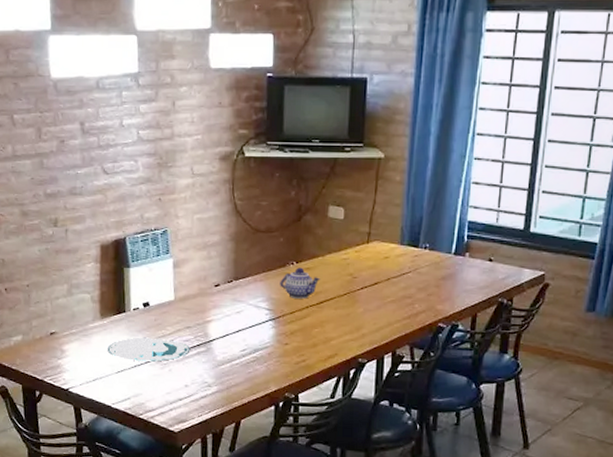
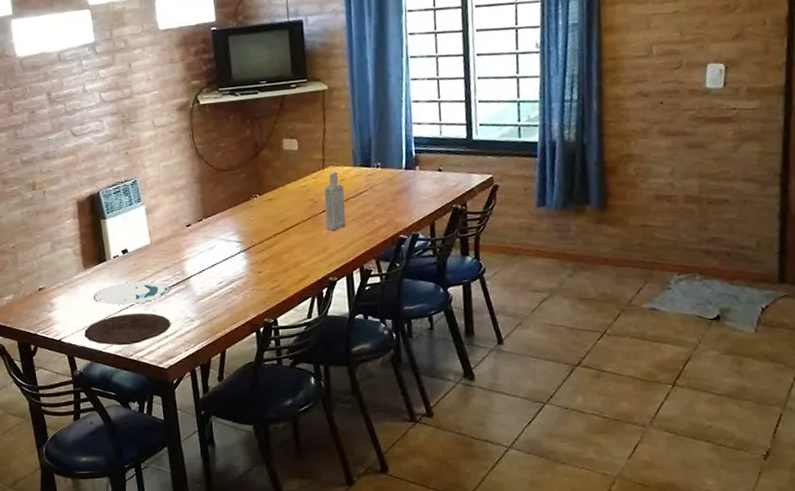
plate: none [94,370,187,404] -> present [84,313,171,346]
teapot: present [280,267,320,299] -> none [246,199,283,229]
bottle: none [362,247,386,309] -> present [324,171,346,230]

